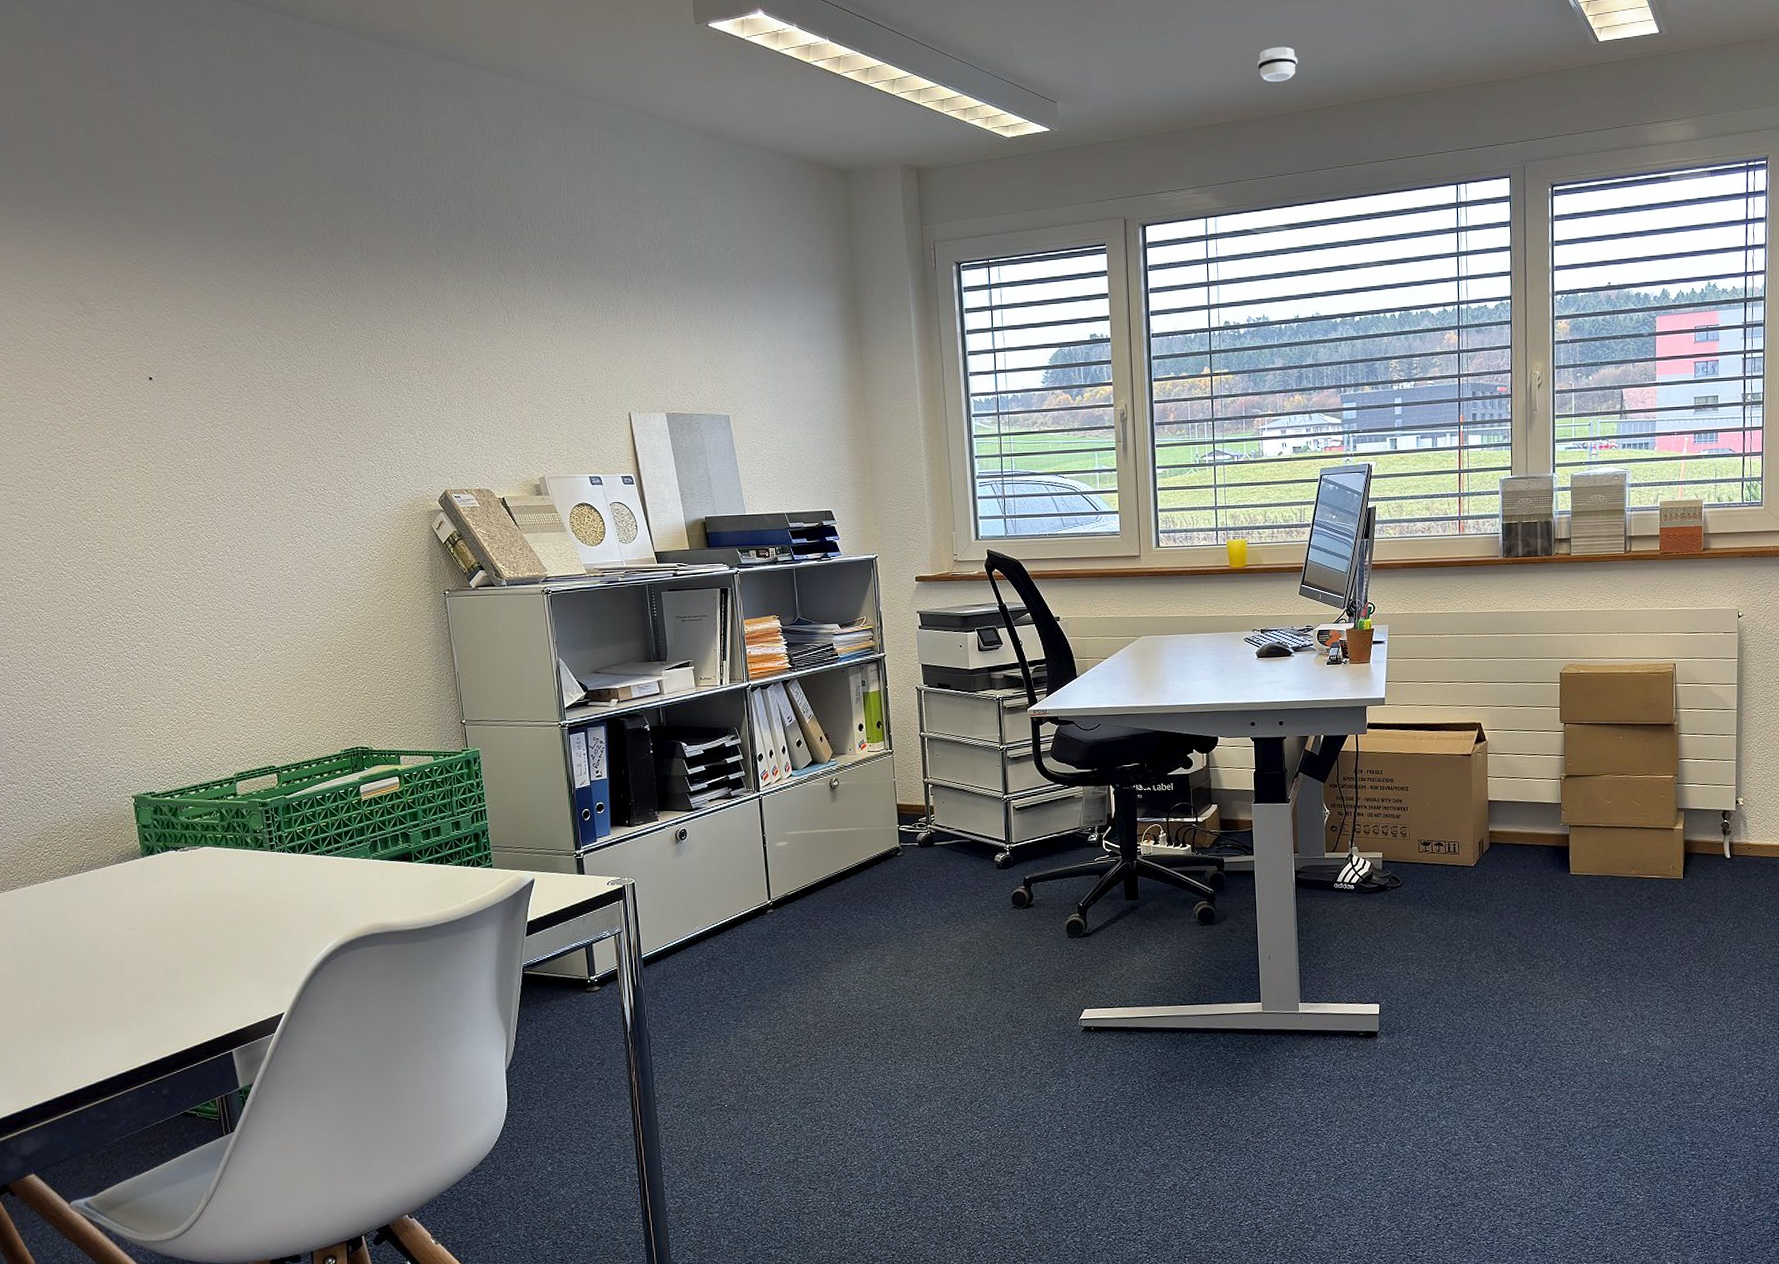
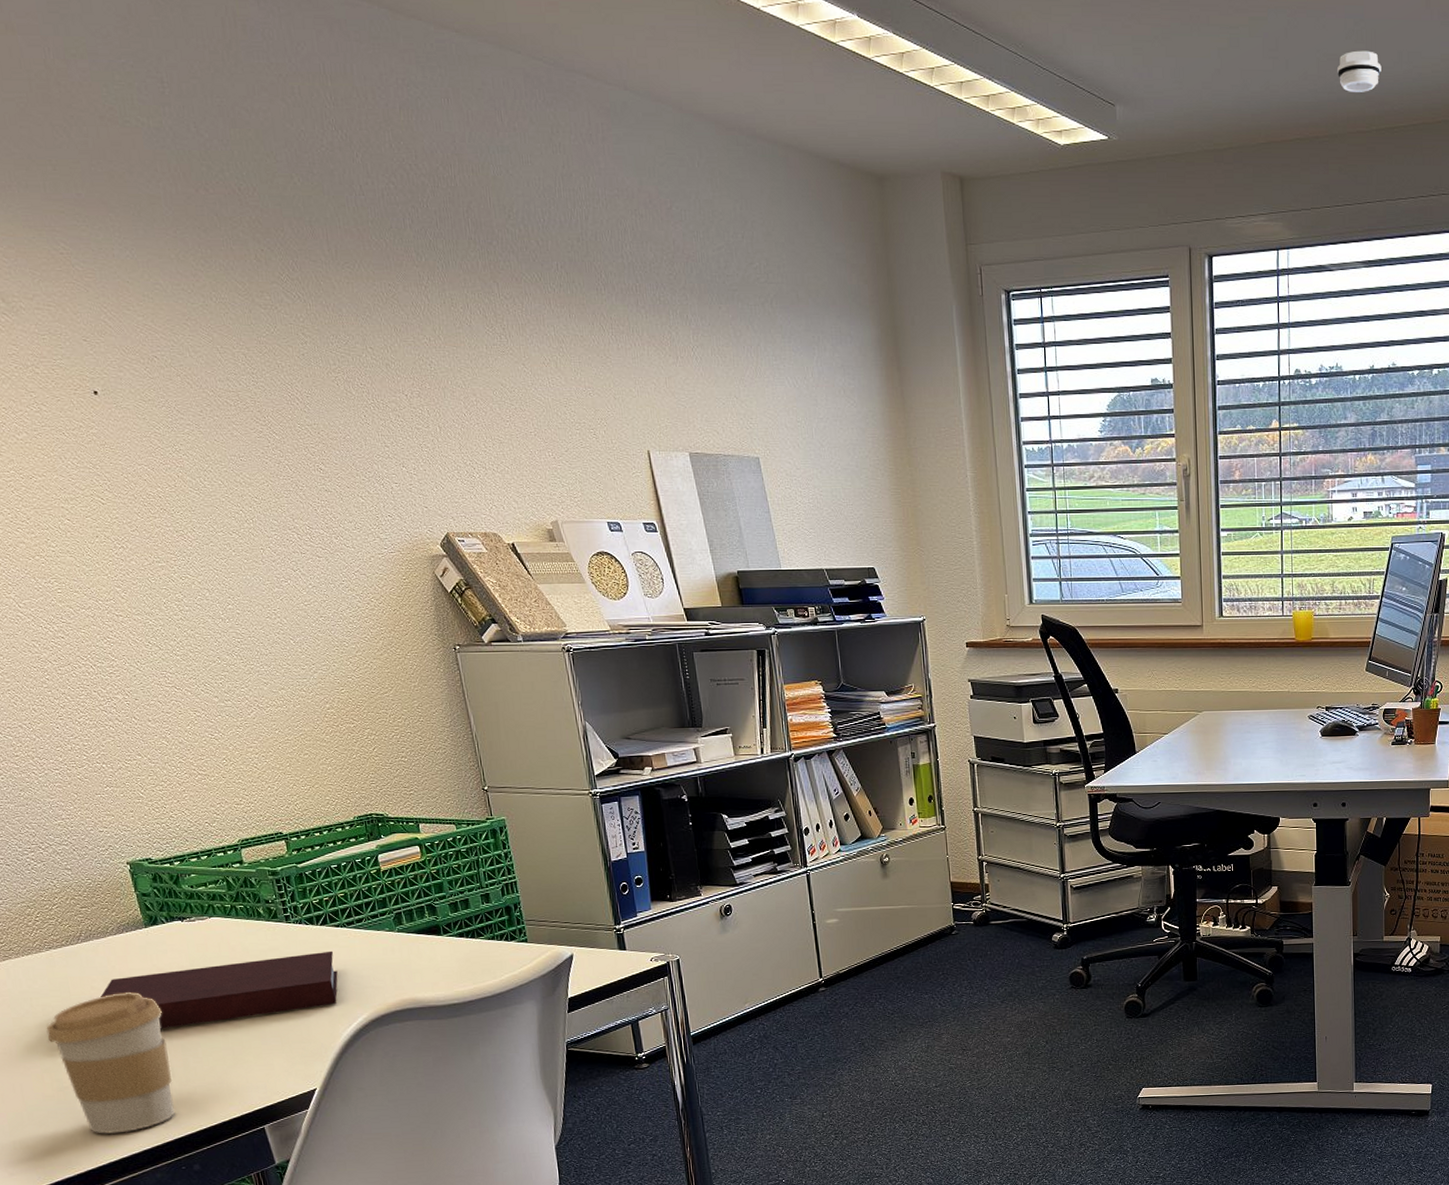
coffee cup: none [42,919,152,1058] -> present [46,992,176,1134]
notebook: none [95,877,314,955] -> present [101,950,338,1029]

